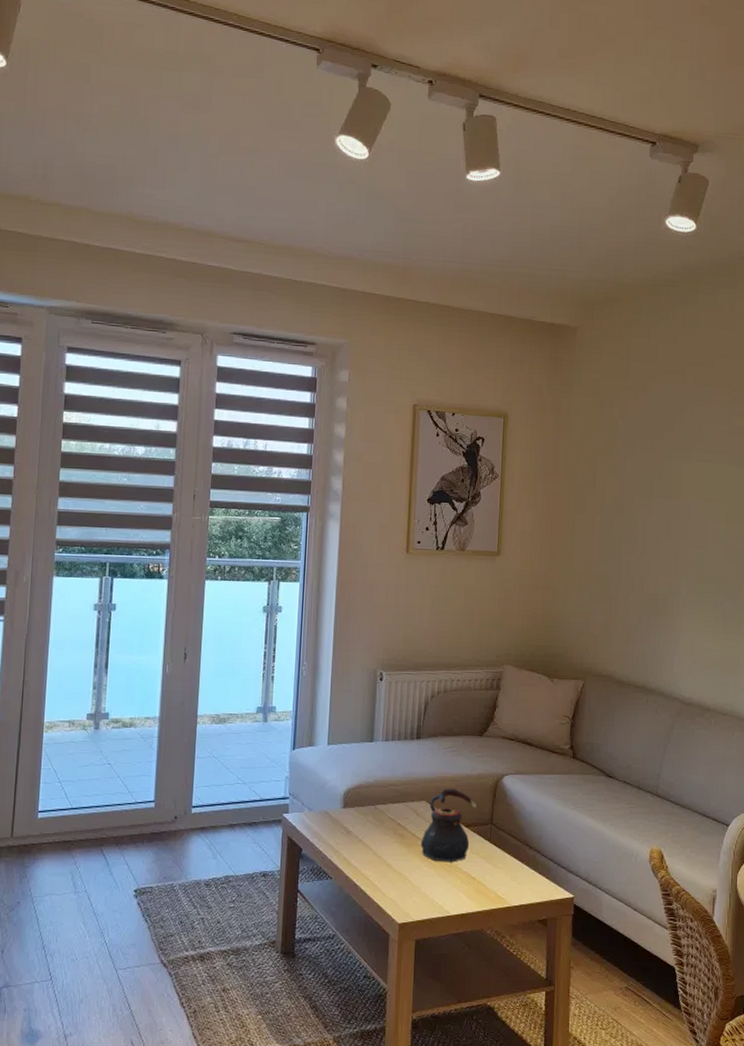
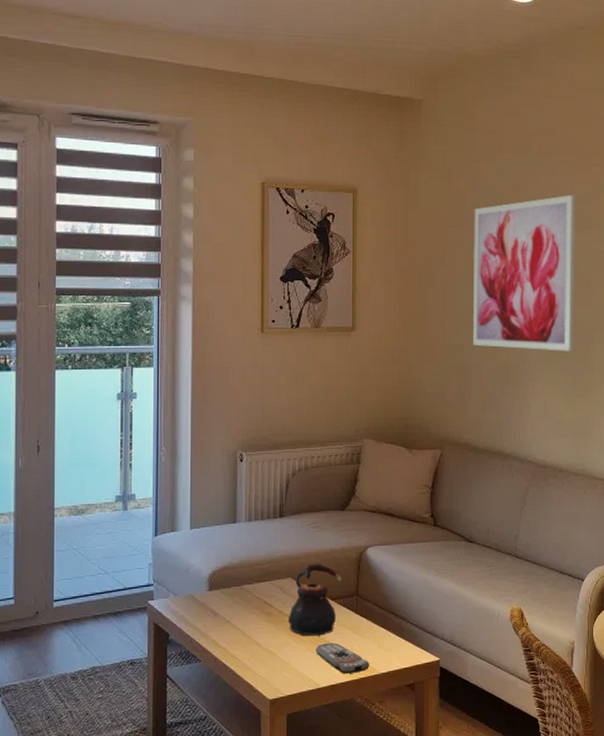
remote control: none [447,870,502,904] -> present [316,642,370,674]
wall art: none [619,426,733,587] -> present [472,195,576,351]

